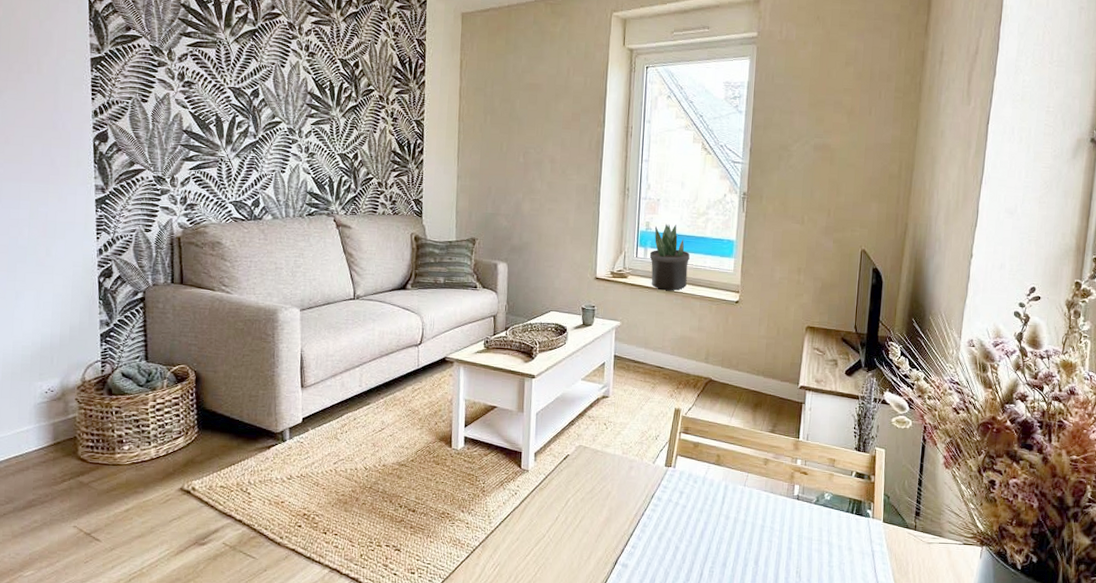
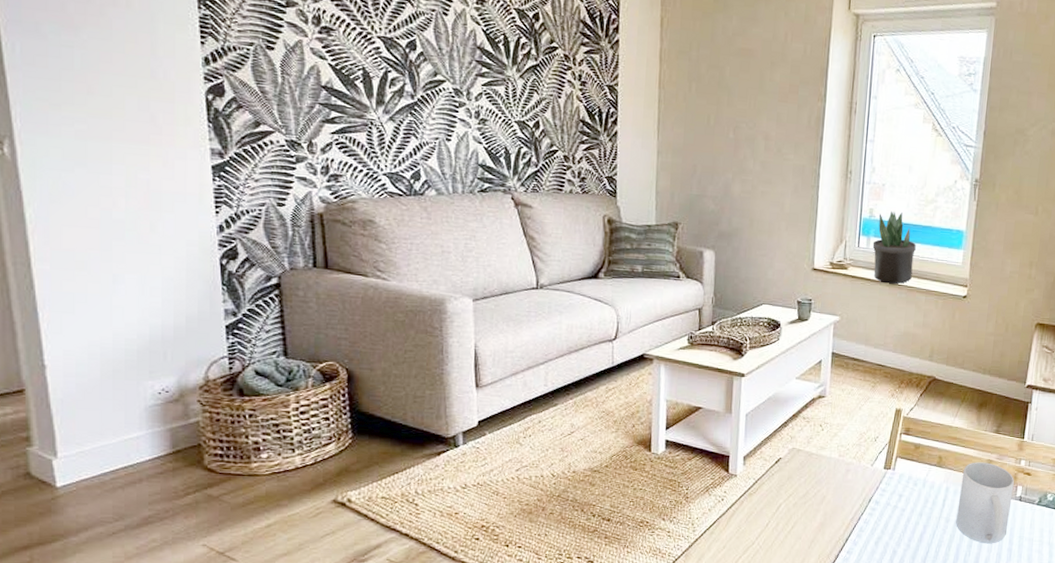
mug: none [736,461,791,542] -> present [956,462,1014,544]

